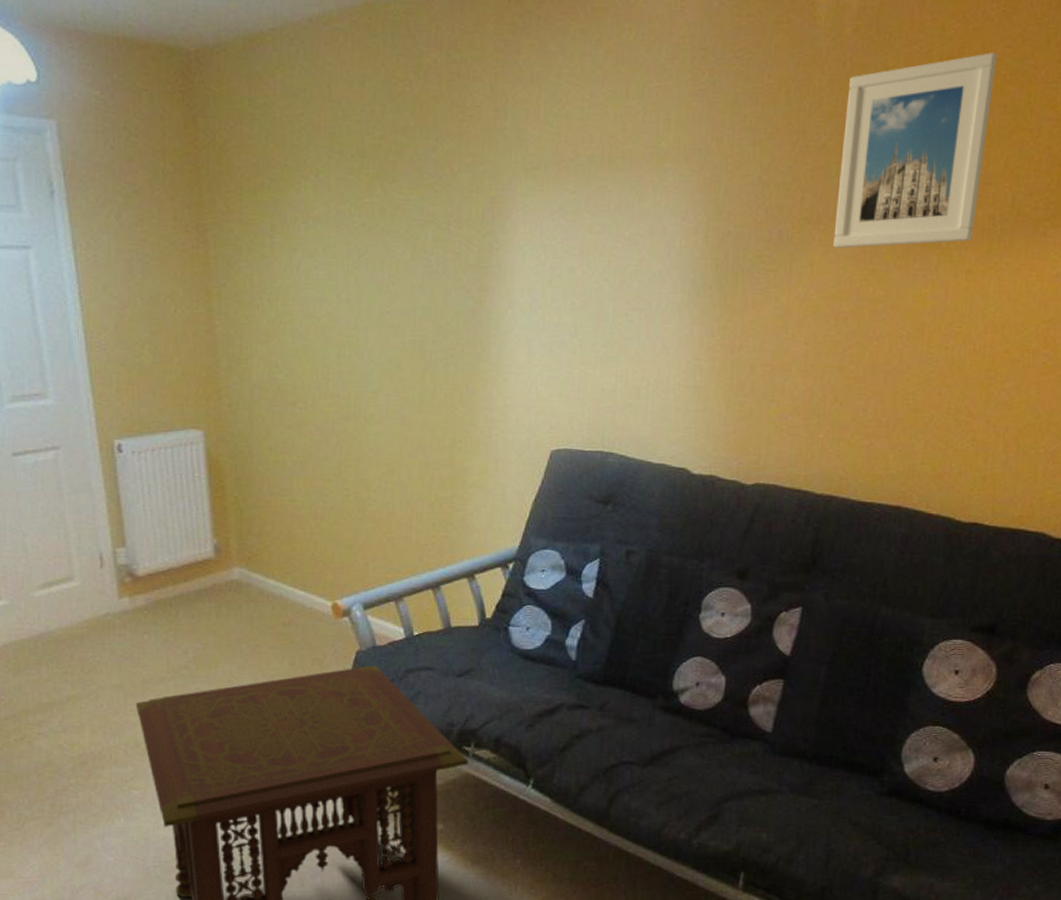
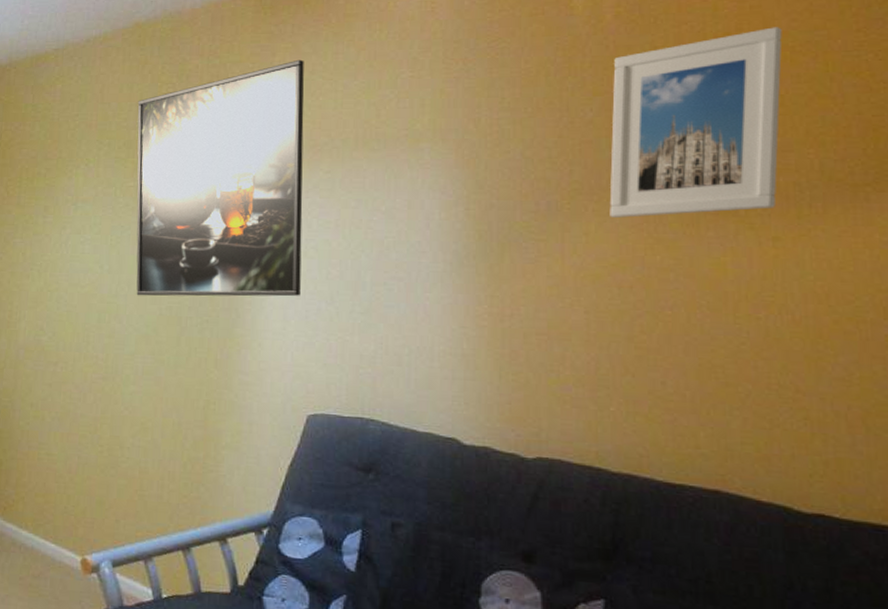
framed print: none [370,59,550,329] -> present [136,59,304,297]

